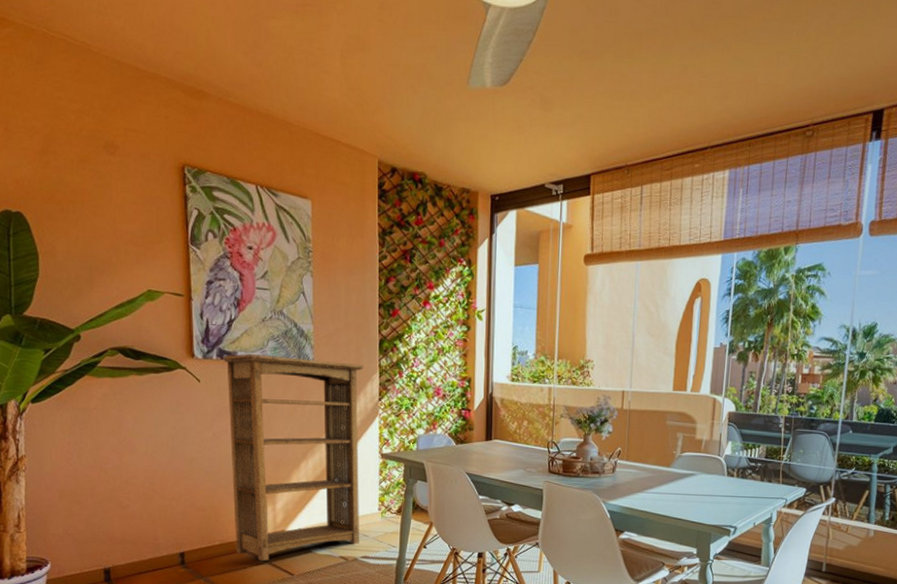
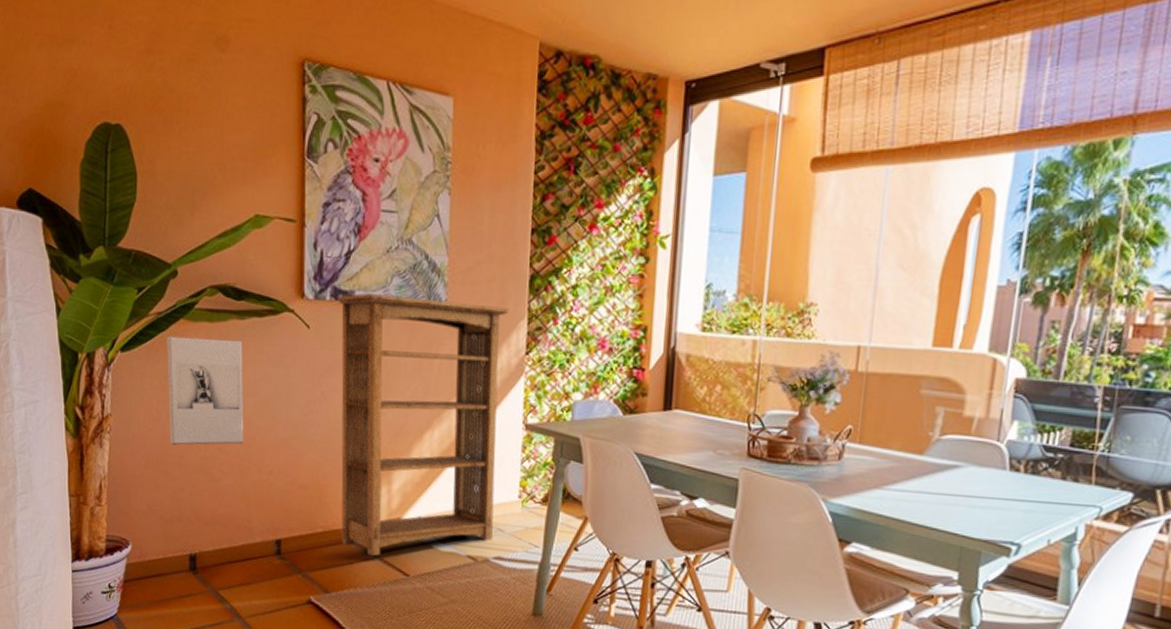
wall sculpture: none [73,389,148,479] -> present [166,336,244,445]

